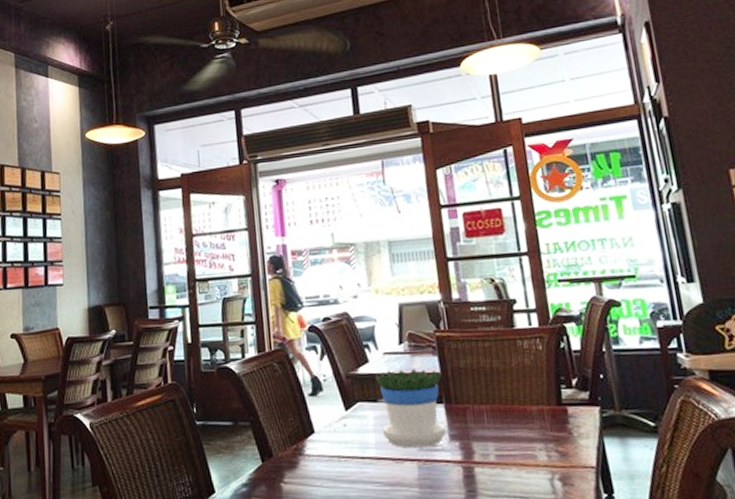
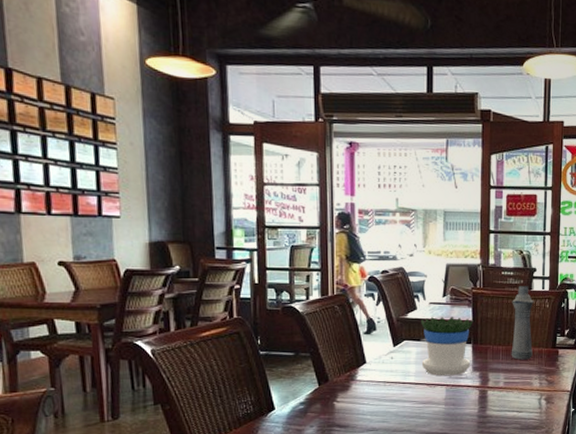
bottle: none [489,323,531,423] -> present [511,286,534,360]

